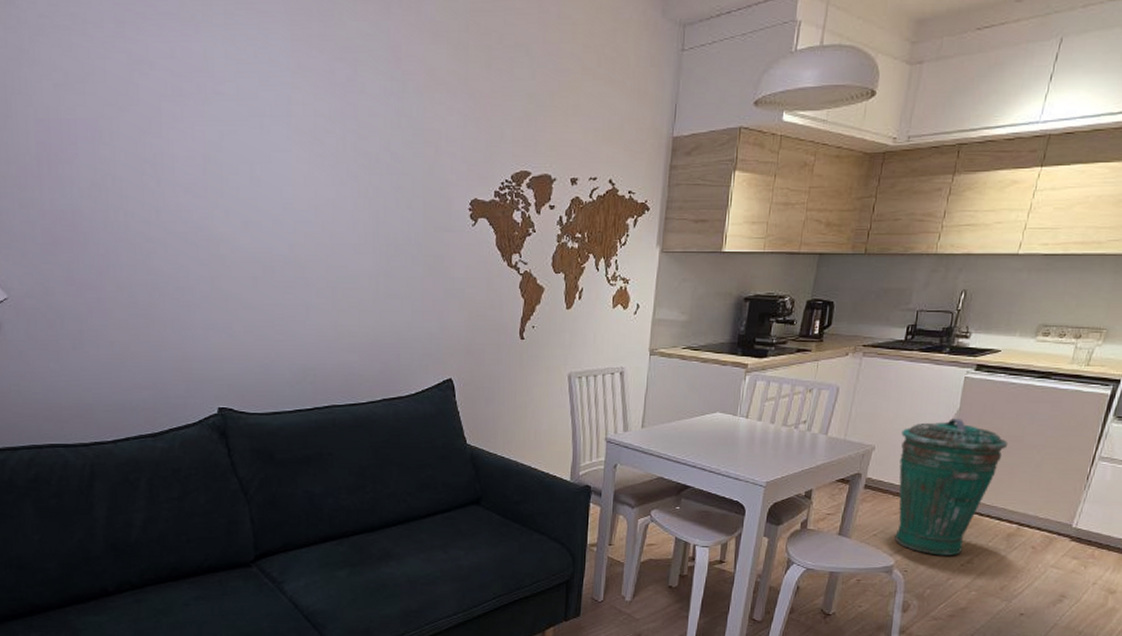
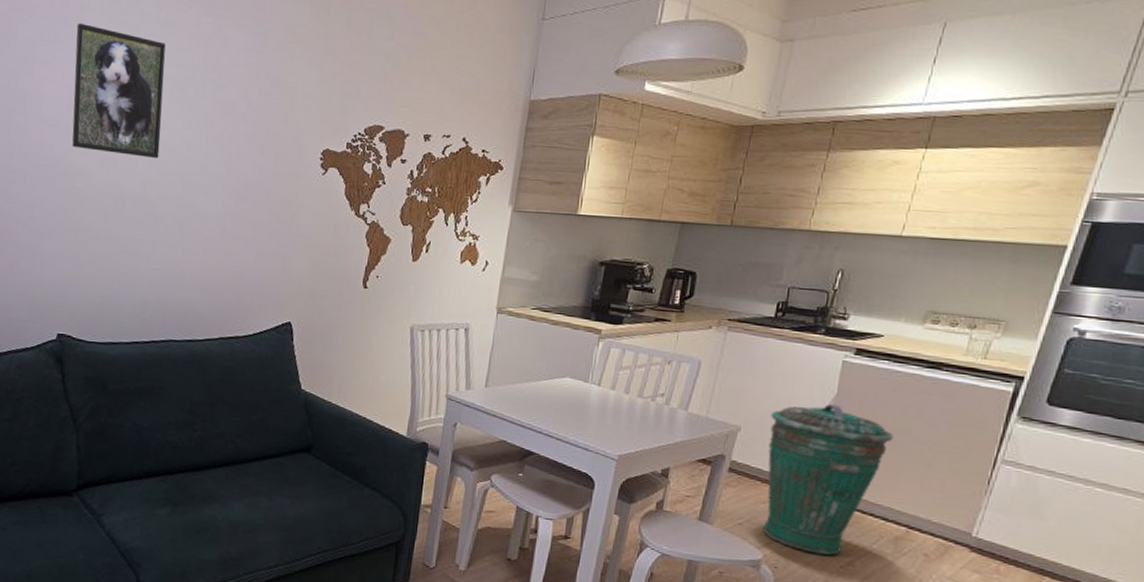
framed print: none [202,74,304,219] -> present [72,23,166,159]

